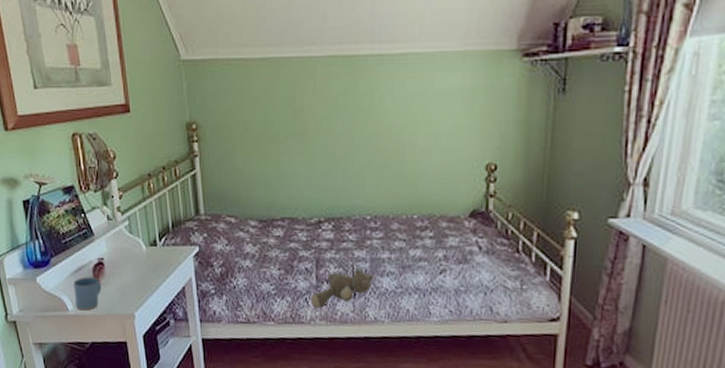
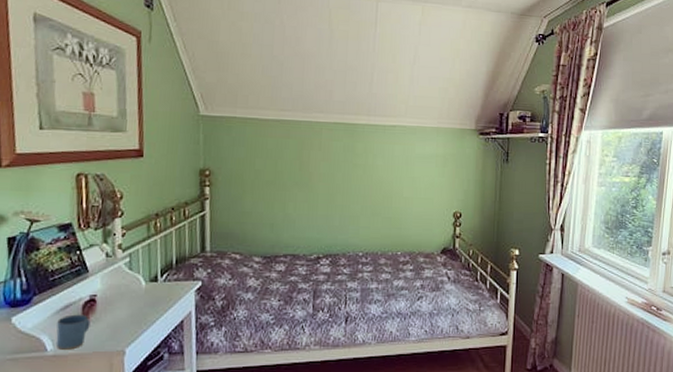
stuffed bear: present [310,270,373,308] -> none [306,299,363,334]

